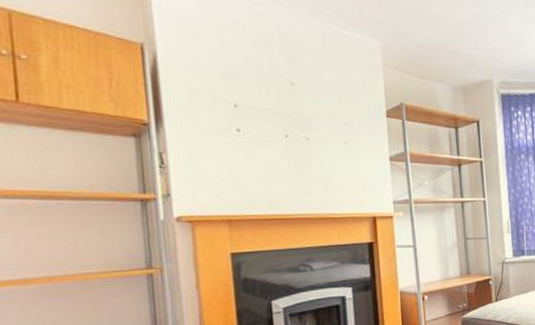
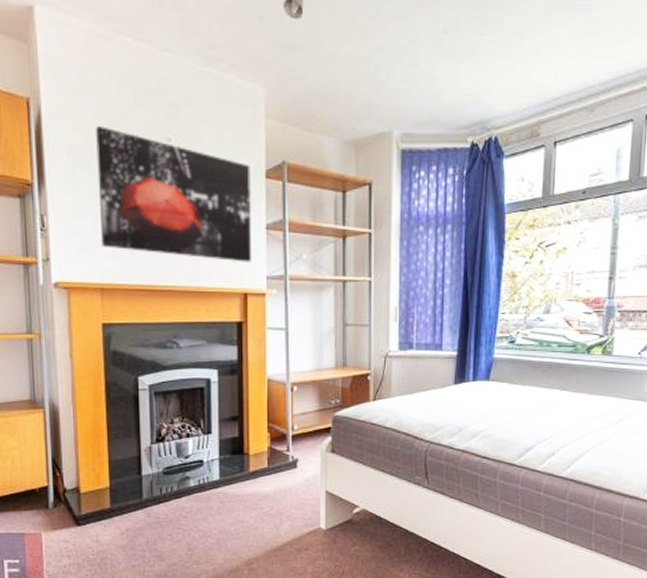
wall art: none [216,71,378,190] -> present [95,126,252,262]

